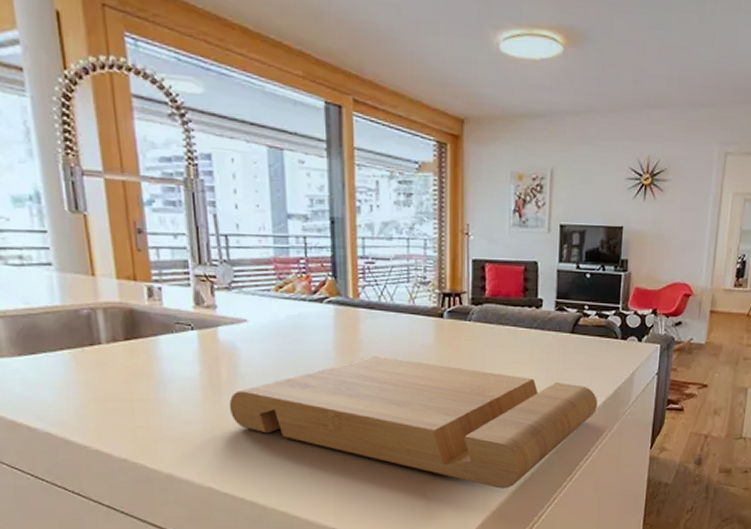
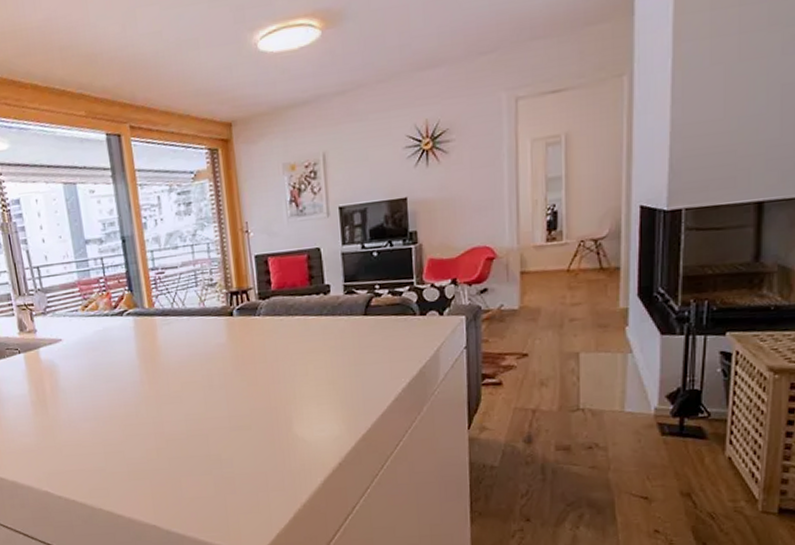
cutting board: present [229,356,598,489] -> none [54,359,403,481]

